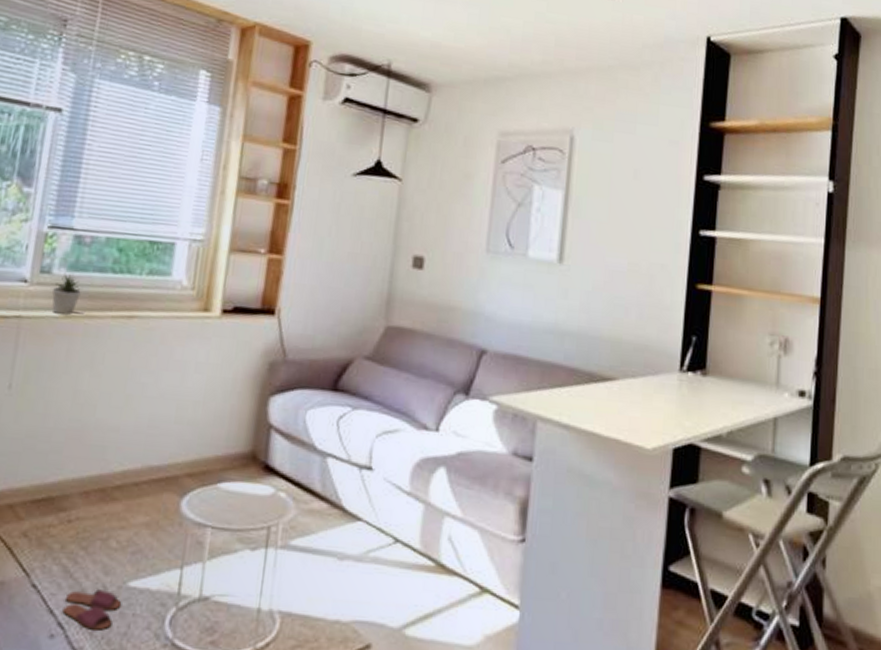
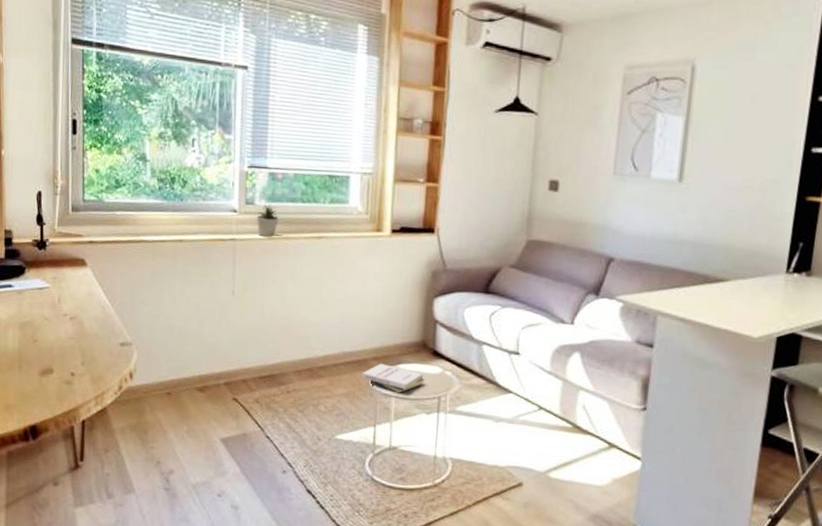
slippers: present [62,589,122,631] -> none [290,440,333,469]
books: none [169,481,252,522] -> present [361,363,425,393]

